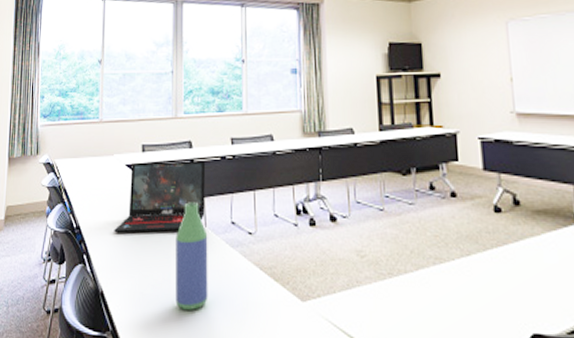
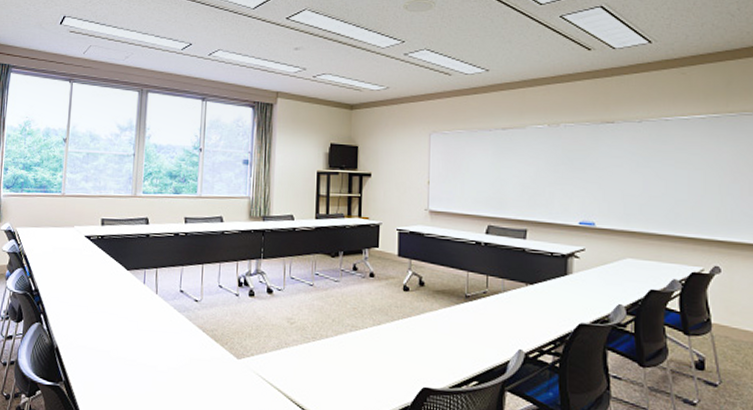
laptop: present [114,161,206,233] -> none [71,235,161,297]
bottle: present [175,202,208,310] -> none [125,272,158,365]

